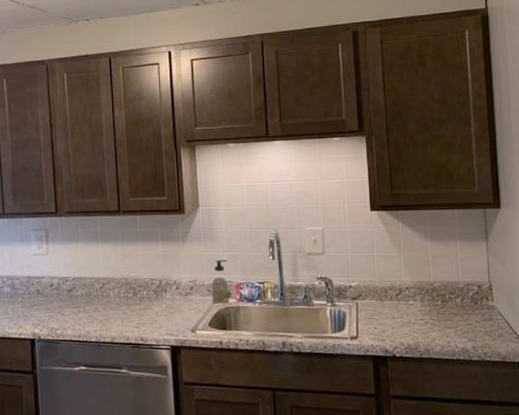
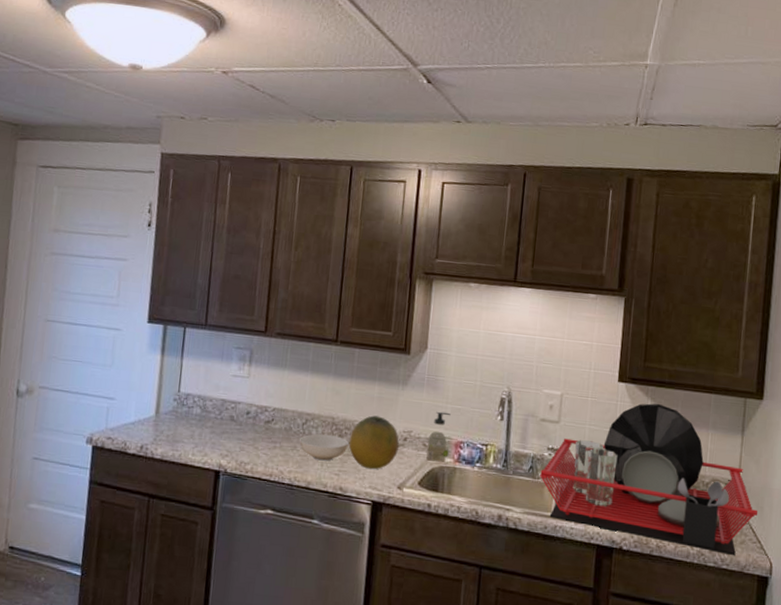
bowl: none [100,294,143,317] -> present [300,434,349,461]
fruit: none [143,271,188,318] -> present [348,415,400,469]
dish rack: none [314,224,510,349] -> present [540,403,757,556]

